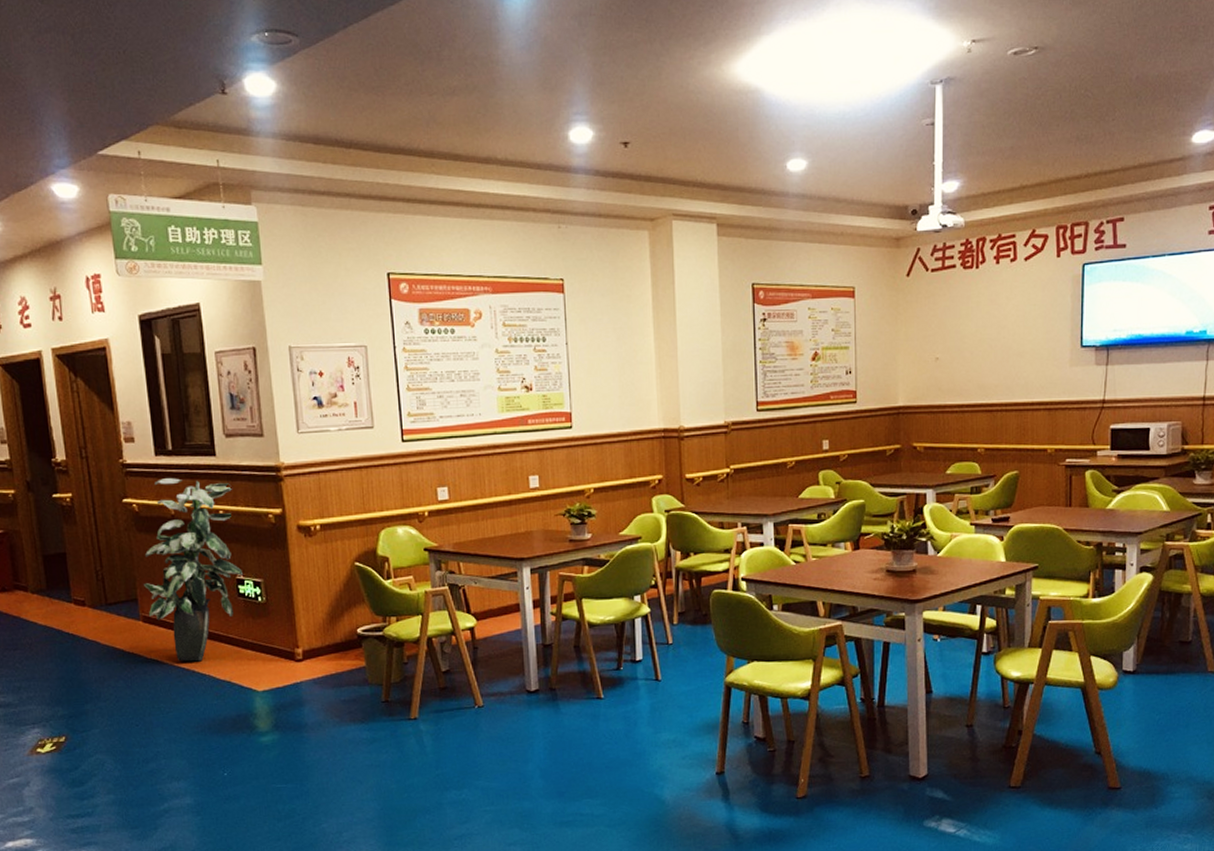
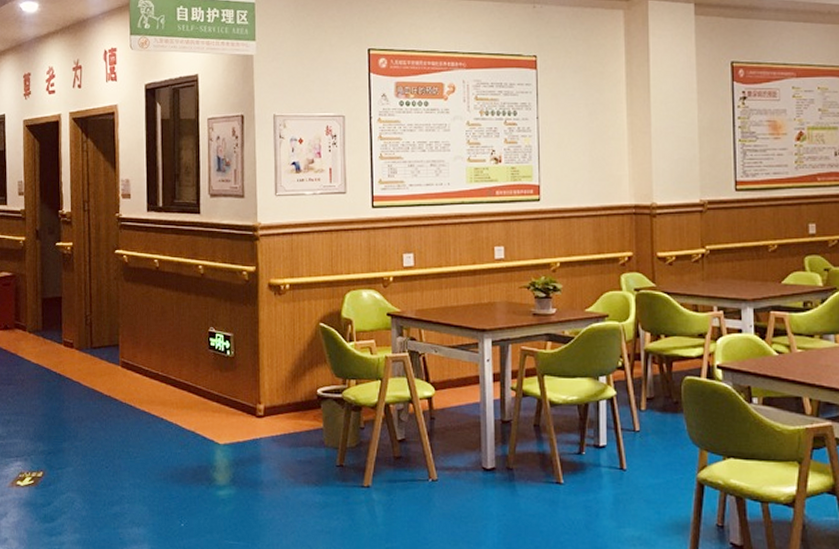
indoor plant: present [143,478,243,662] -> none [125,233,215,410]

